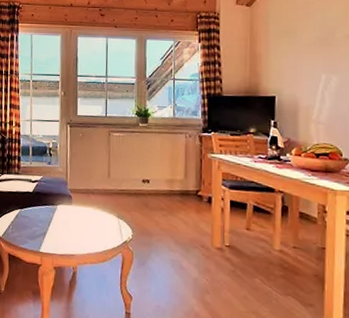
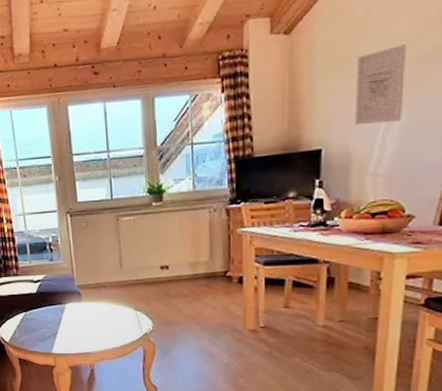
wall art: none [300,25,337,82] -> present [355,44,406,126]

